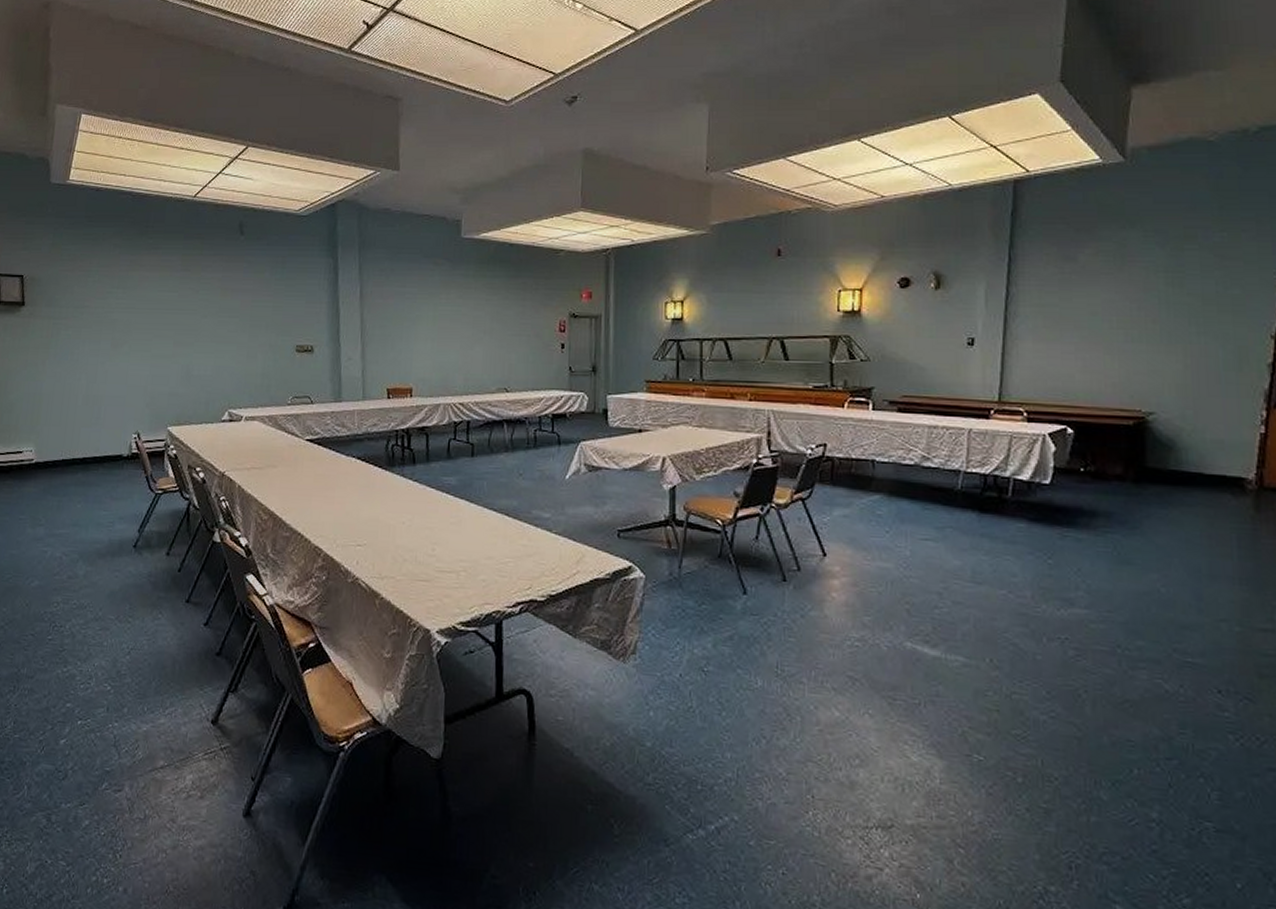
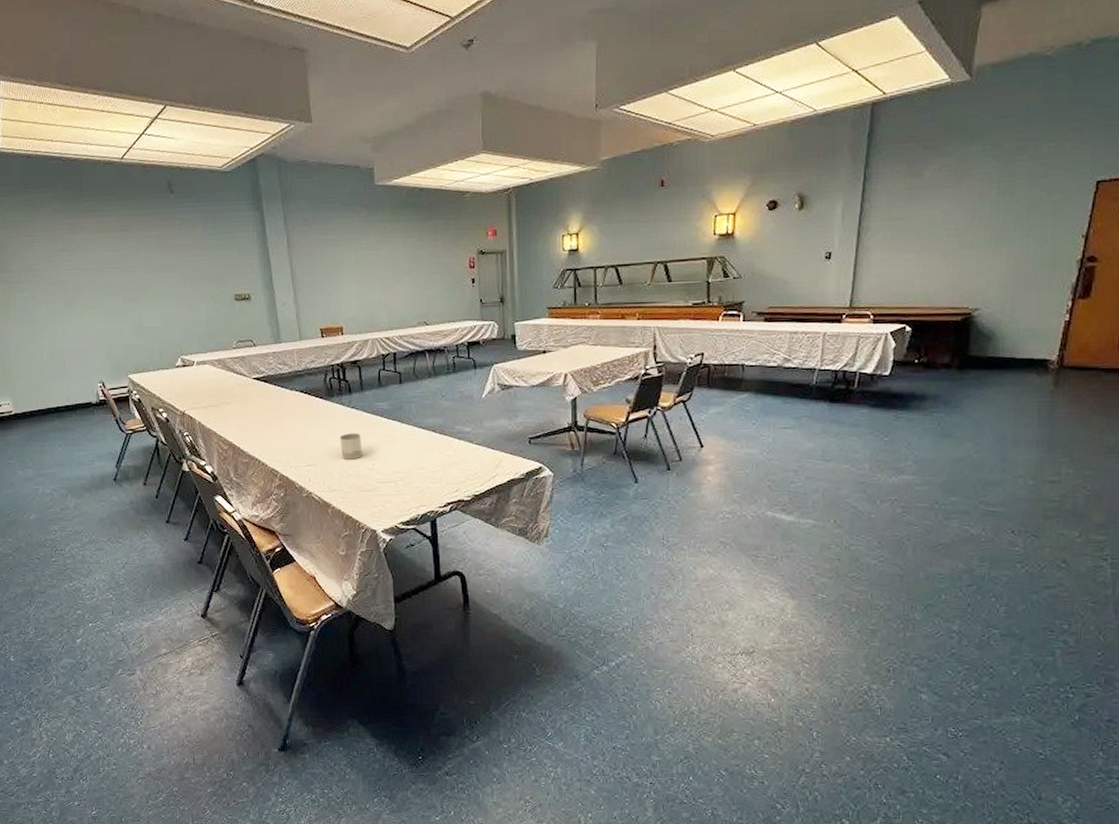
cup: none [396,510,423,542] -> present [340,433,363,460]

